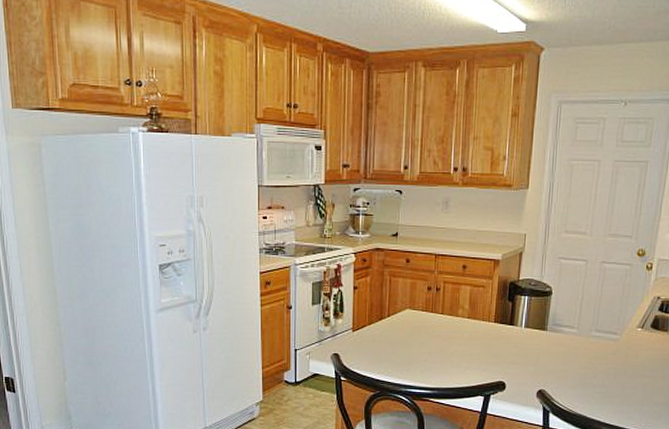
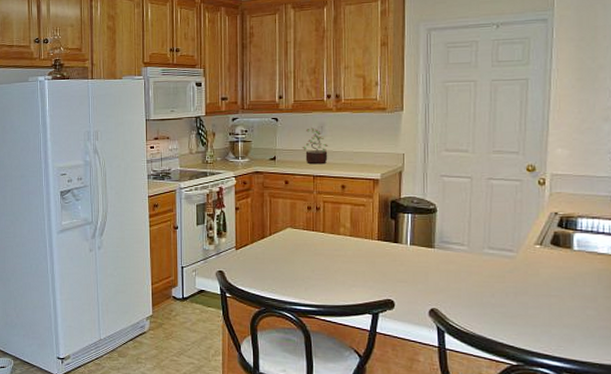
decorative plant: none [425,202,452,243] -> present [301,128,328,165]

